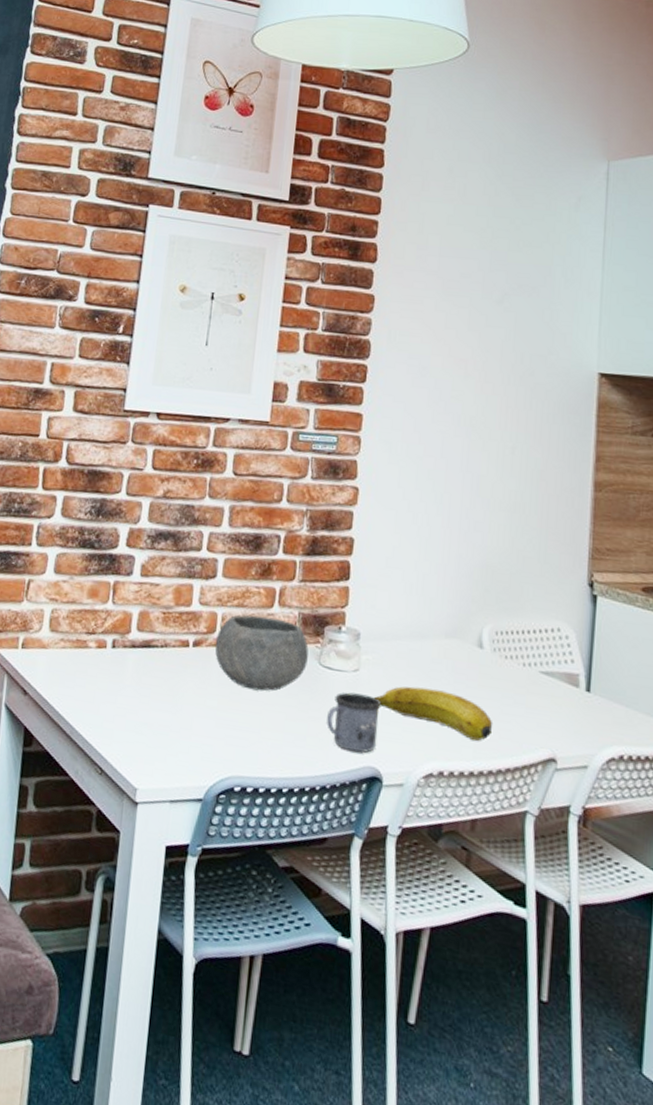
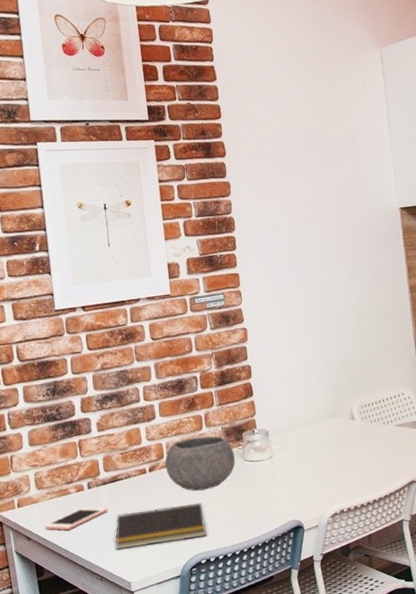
cell phone: none [48,670,130,696] -> present [45,507,108,531]
notepad: none [128,692,252,755] -> present [115,502,206,550]
mug: present [327,692,382,753] -> none [256,472,295,514]
banana: present [373,686,493,741] -> none [286,455,371,483]

